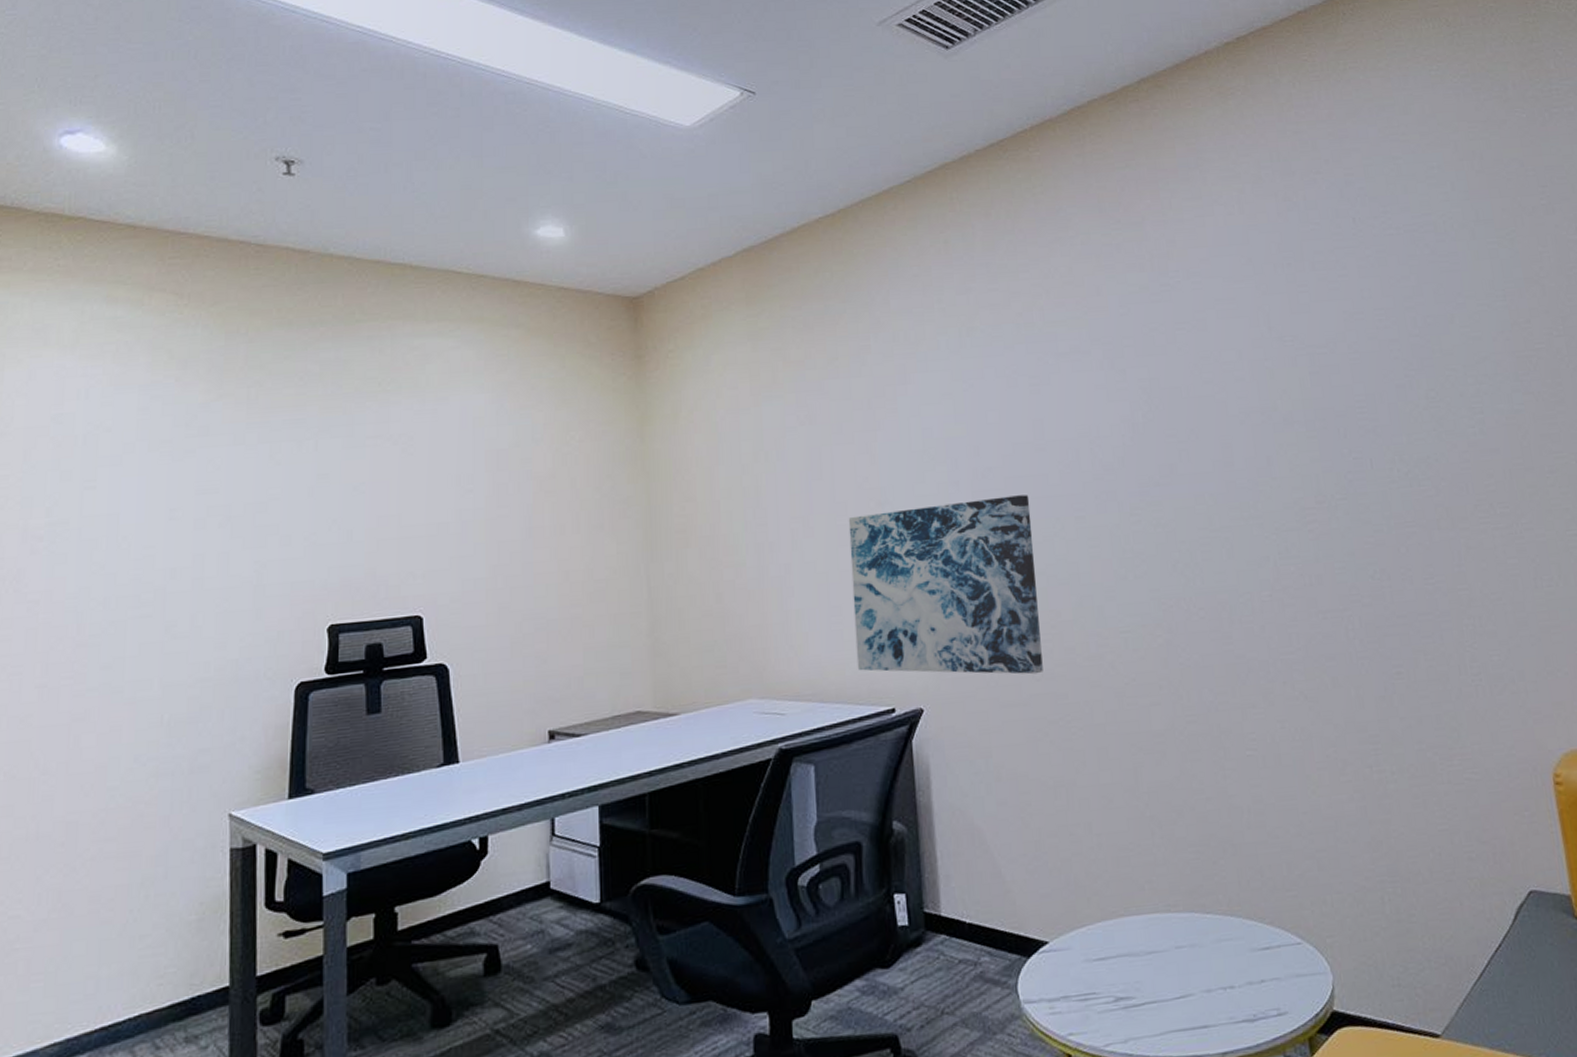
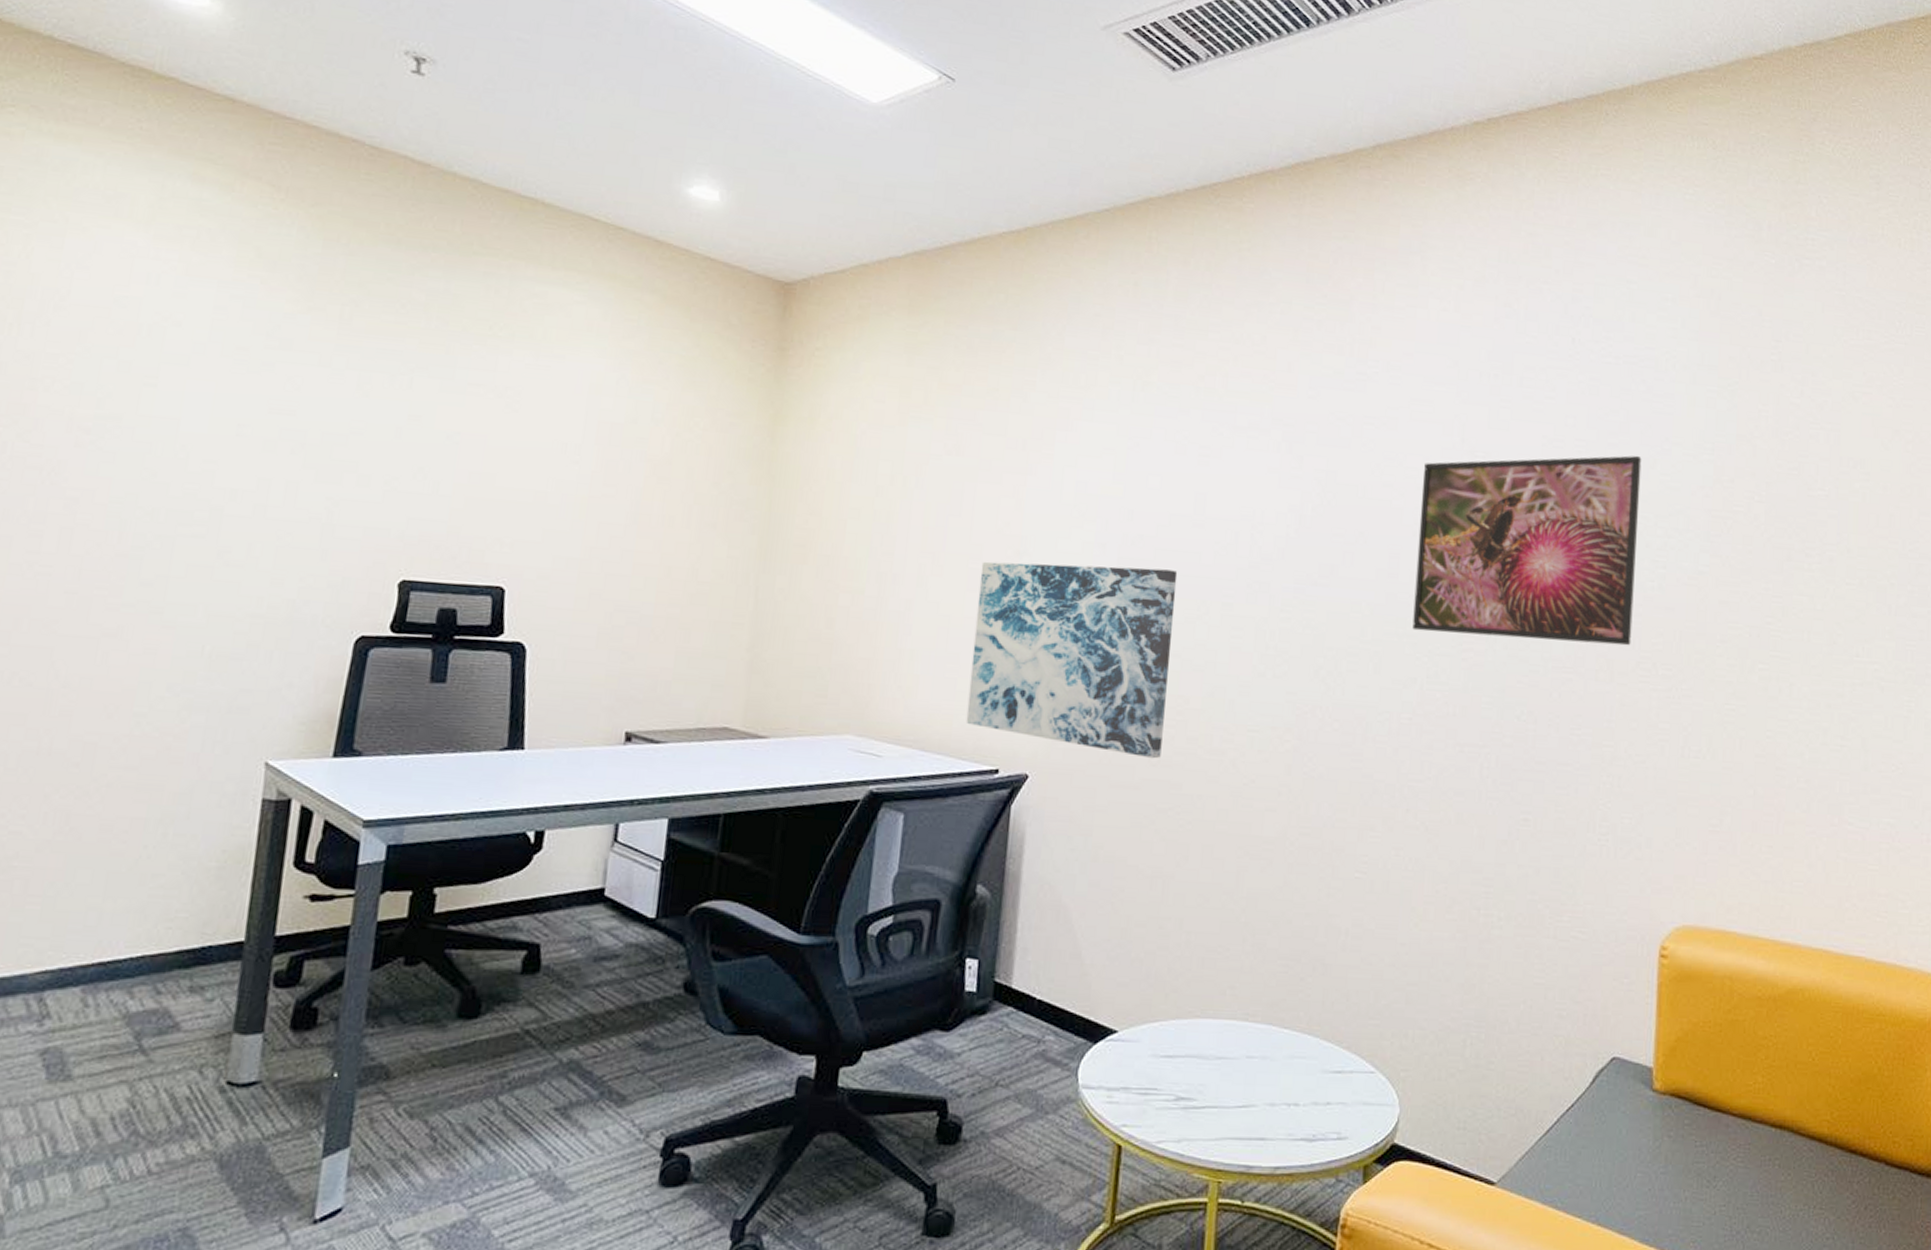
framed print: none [1238,313,1465,512] -> present [1412,455,1642,646]

